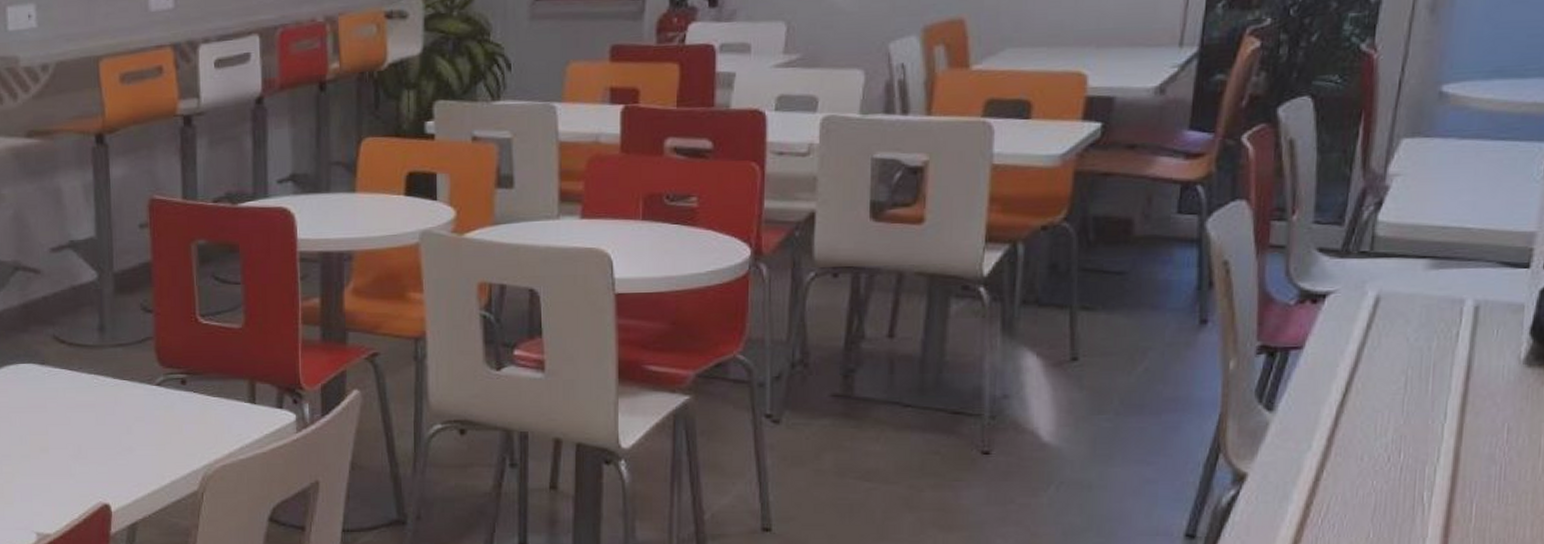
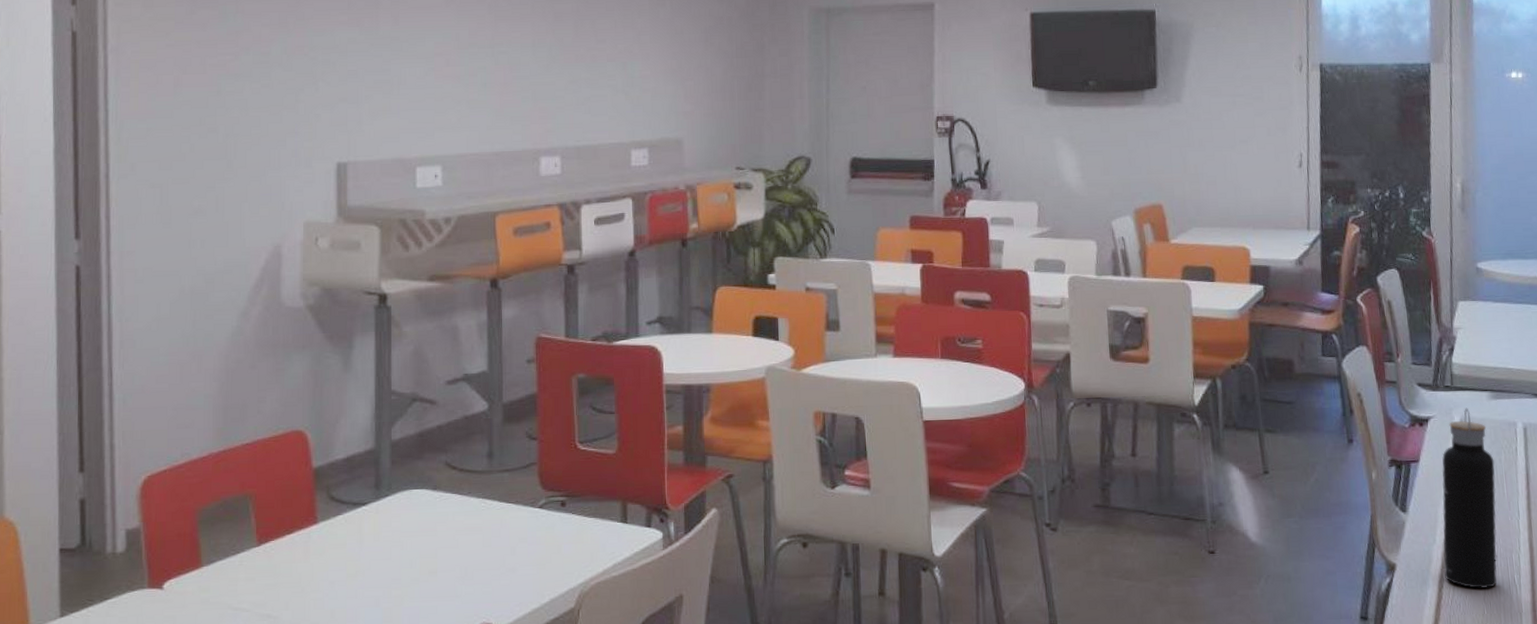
water bottle: none [1316,280,1420,508] -> present [1441,407,1497,589]

